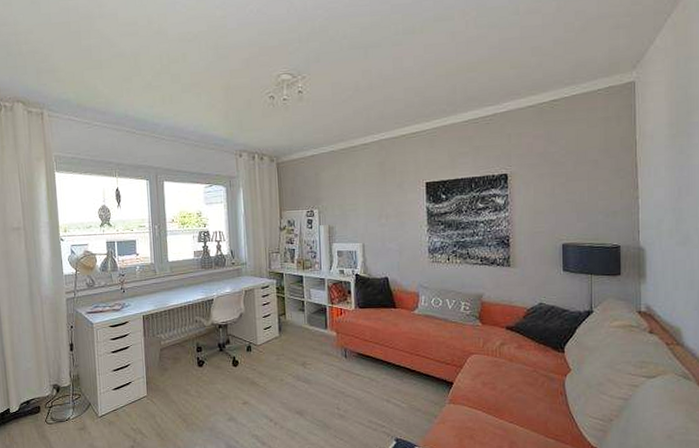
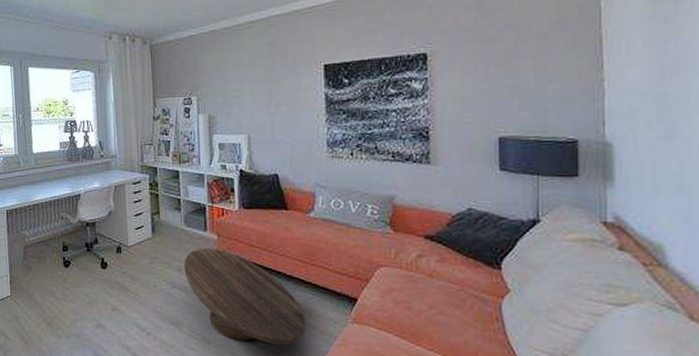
coffee table: none [307,344,412,427] -> present [184,249,306,346]

